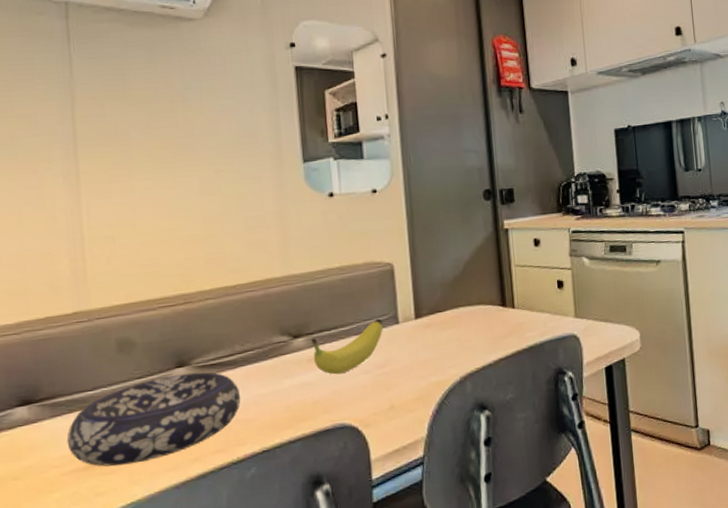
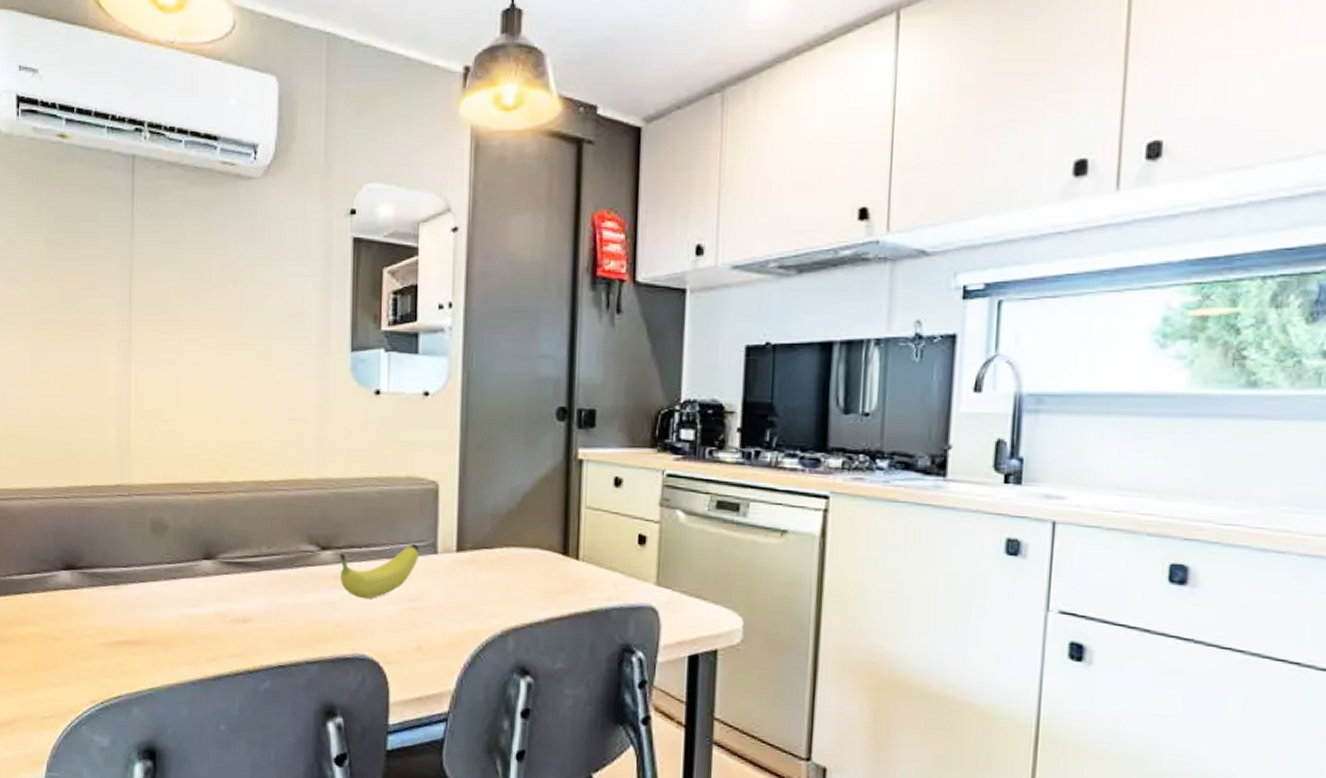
decorative bowl: present [66,372,241,467] -> none [100,566,263,650]

